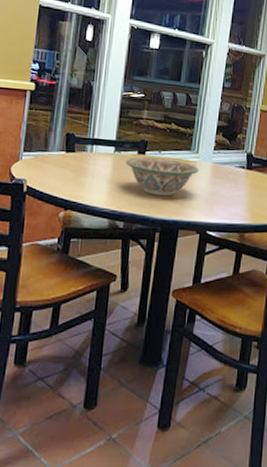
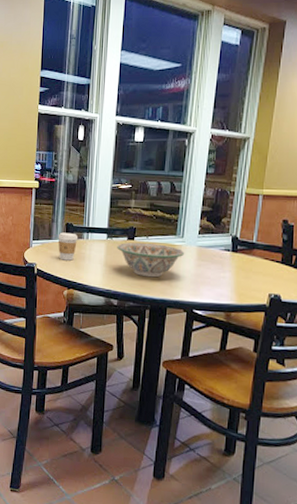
coffee cup: none [55,143,80,177] -> present [58,232,77,261]

